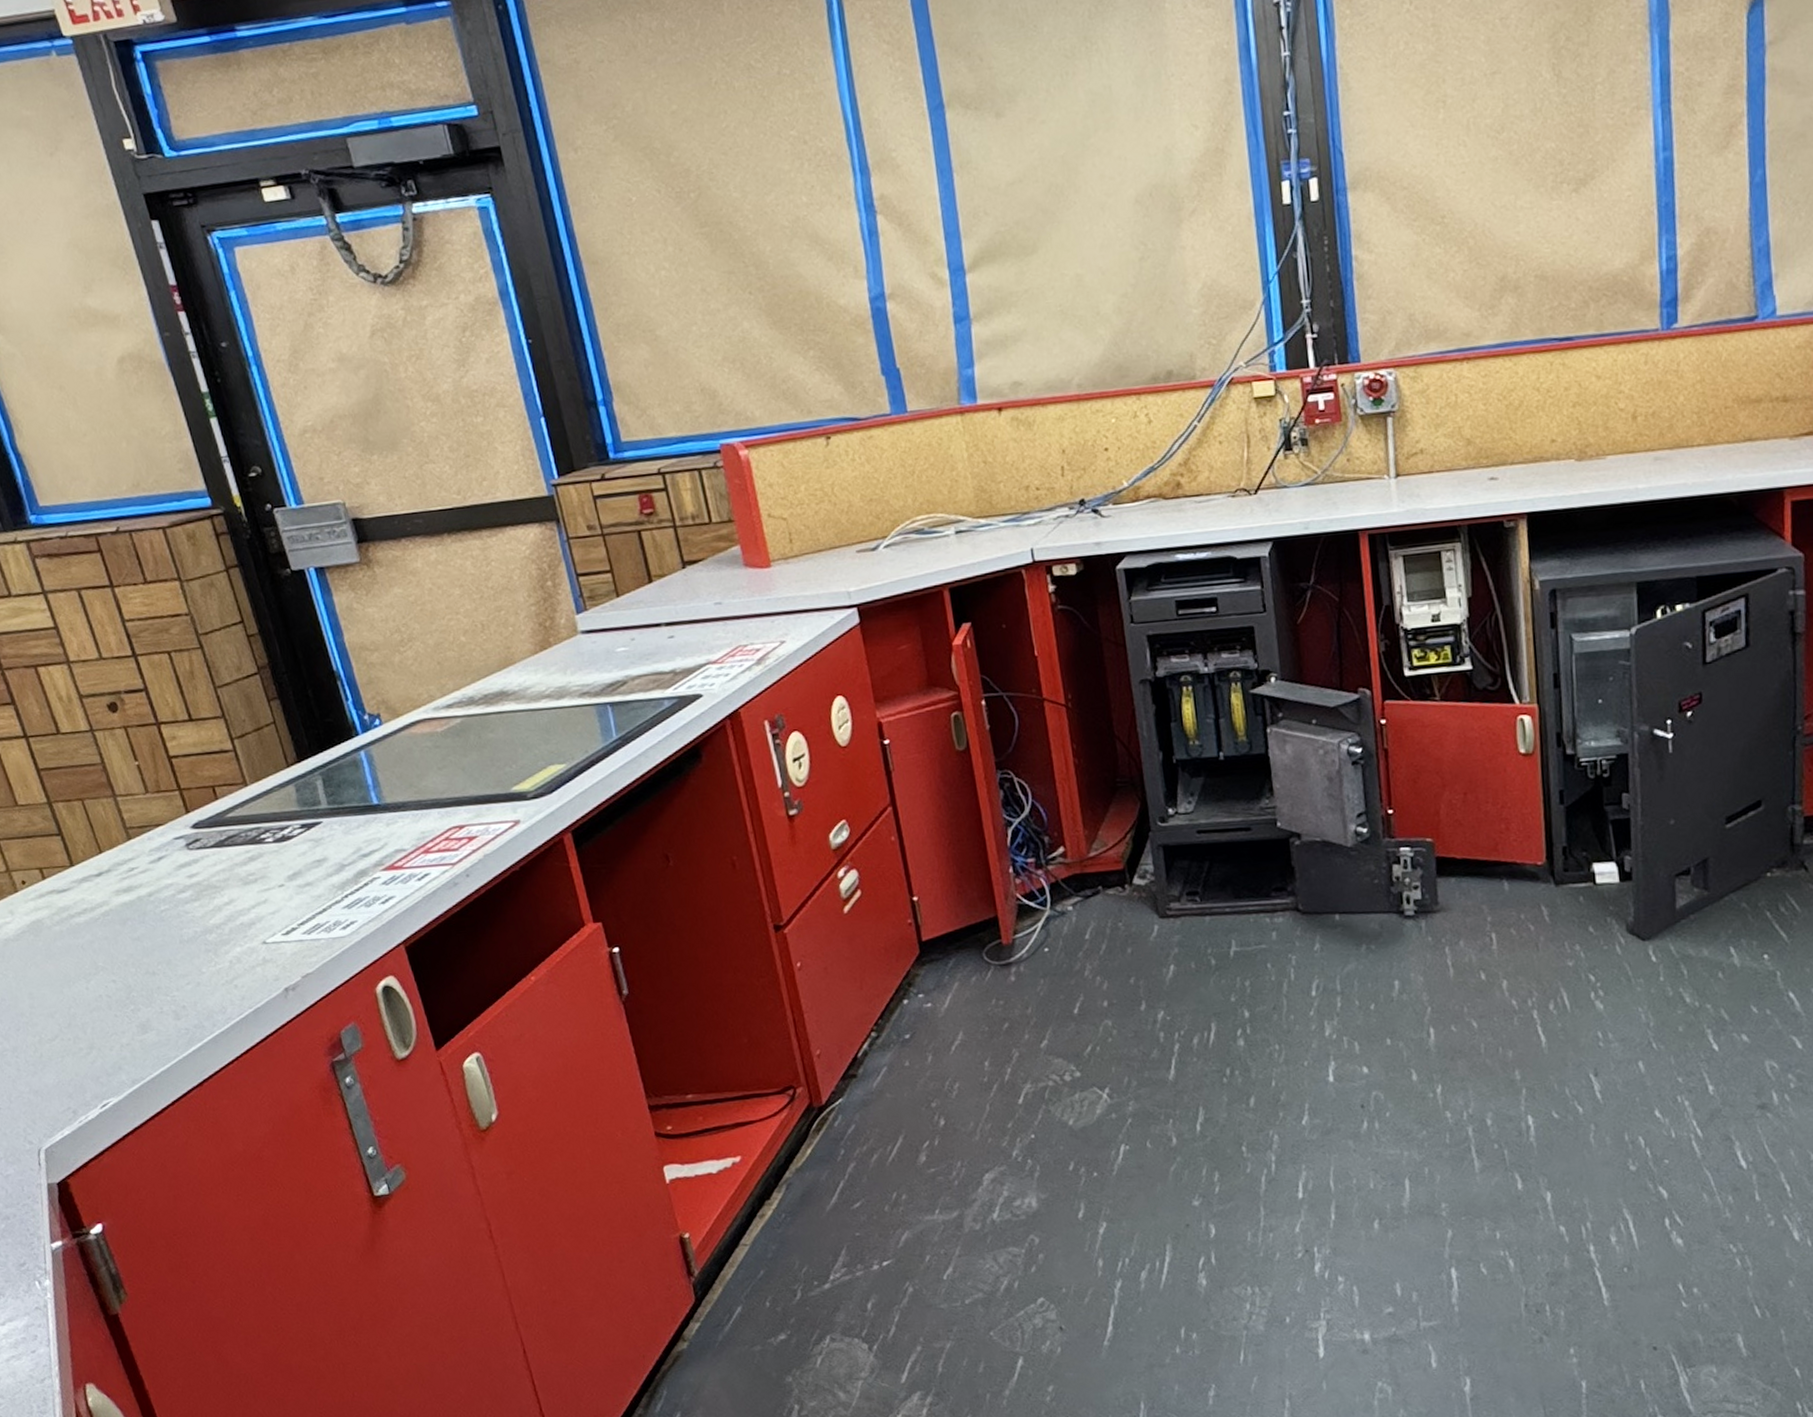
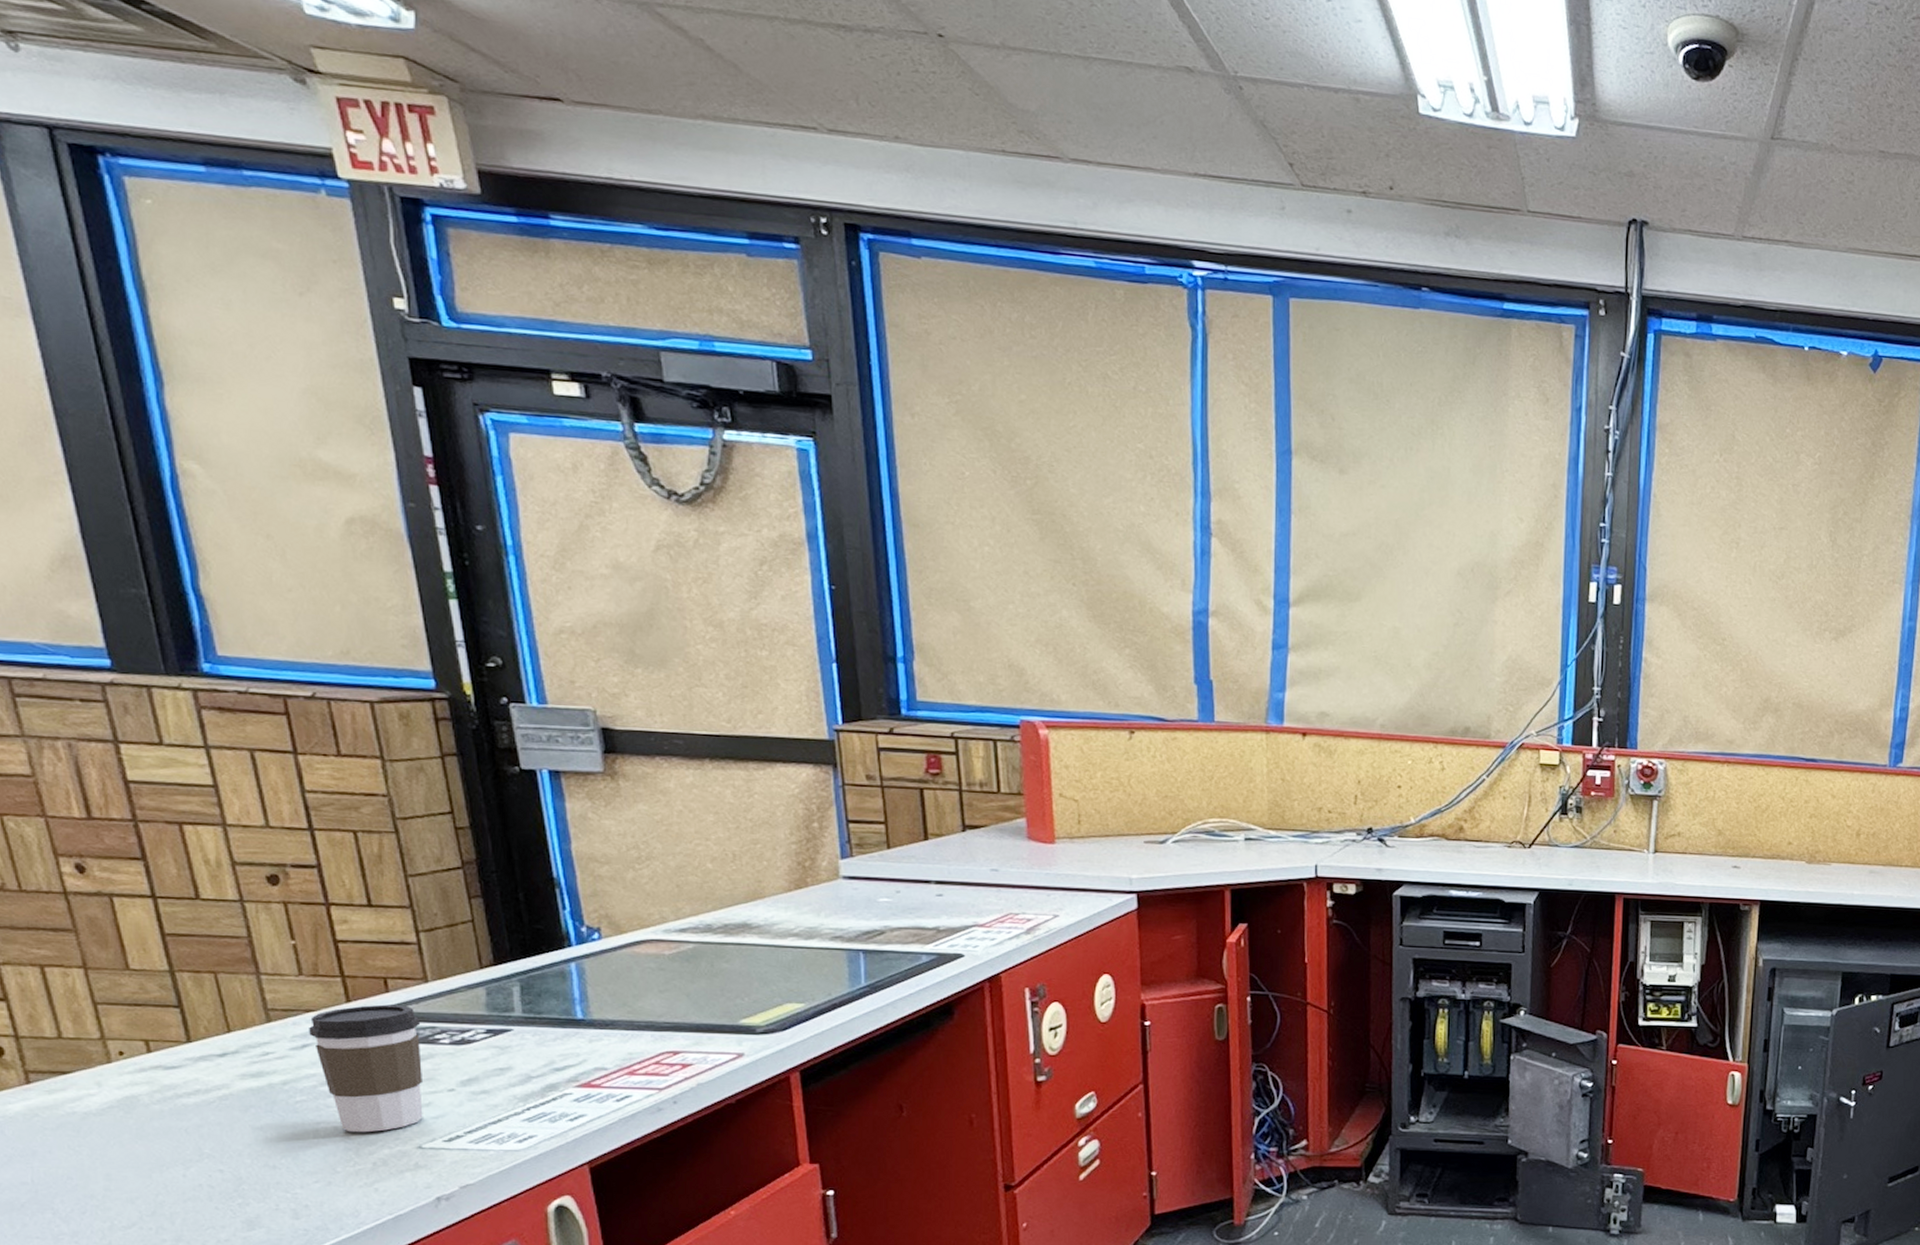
coffee cup: none [161,810,263,935] -> present [309,1004,423,1133]

